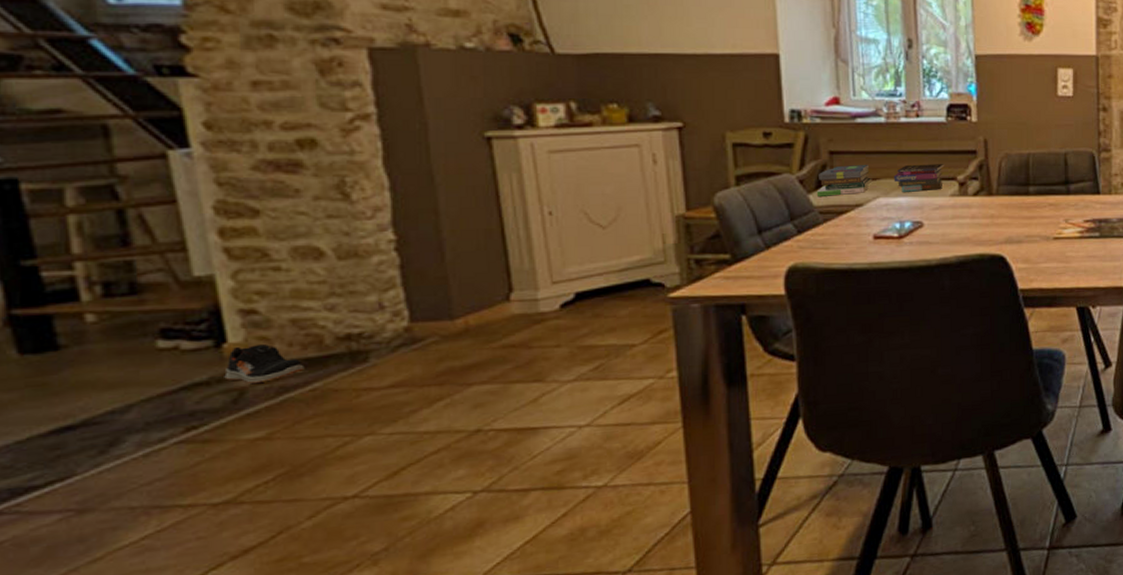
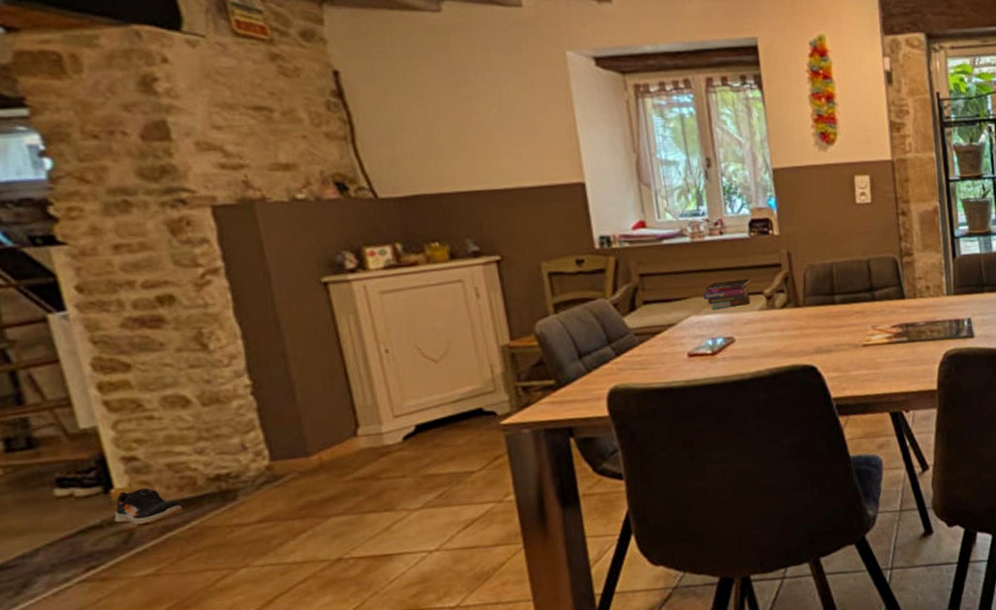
books: present [816,165,873,196] -> none [630,285,683,319]

